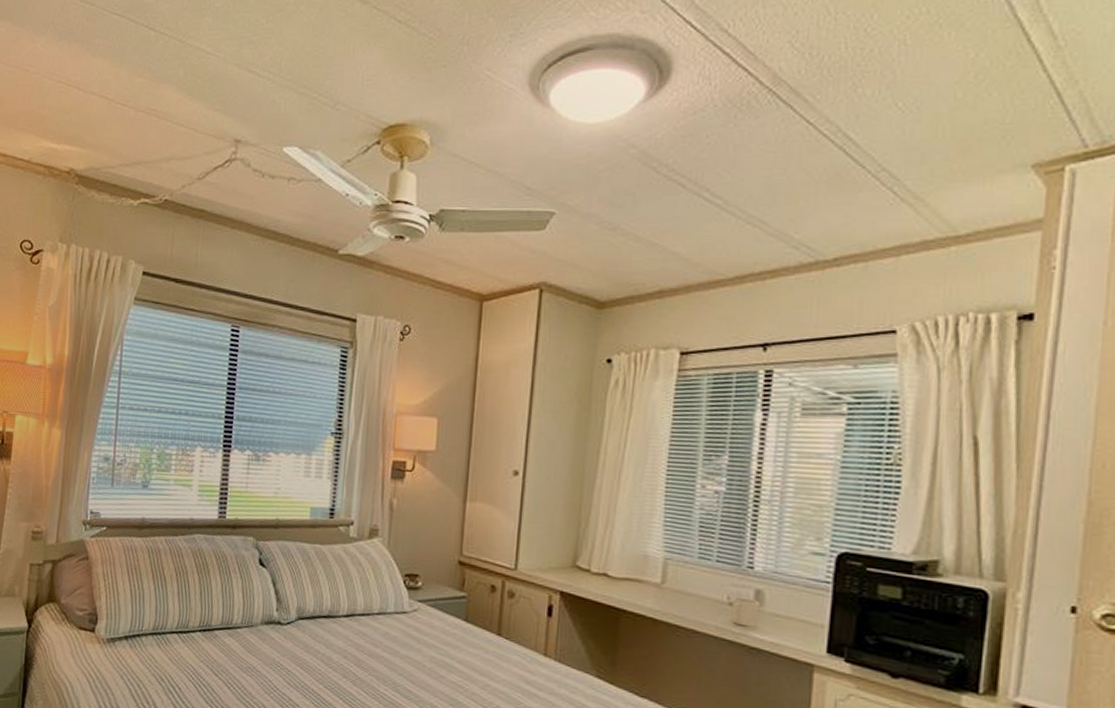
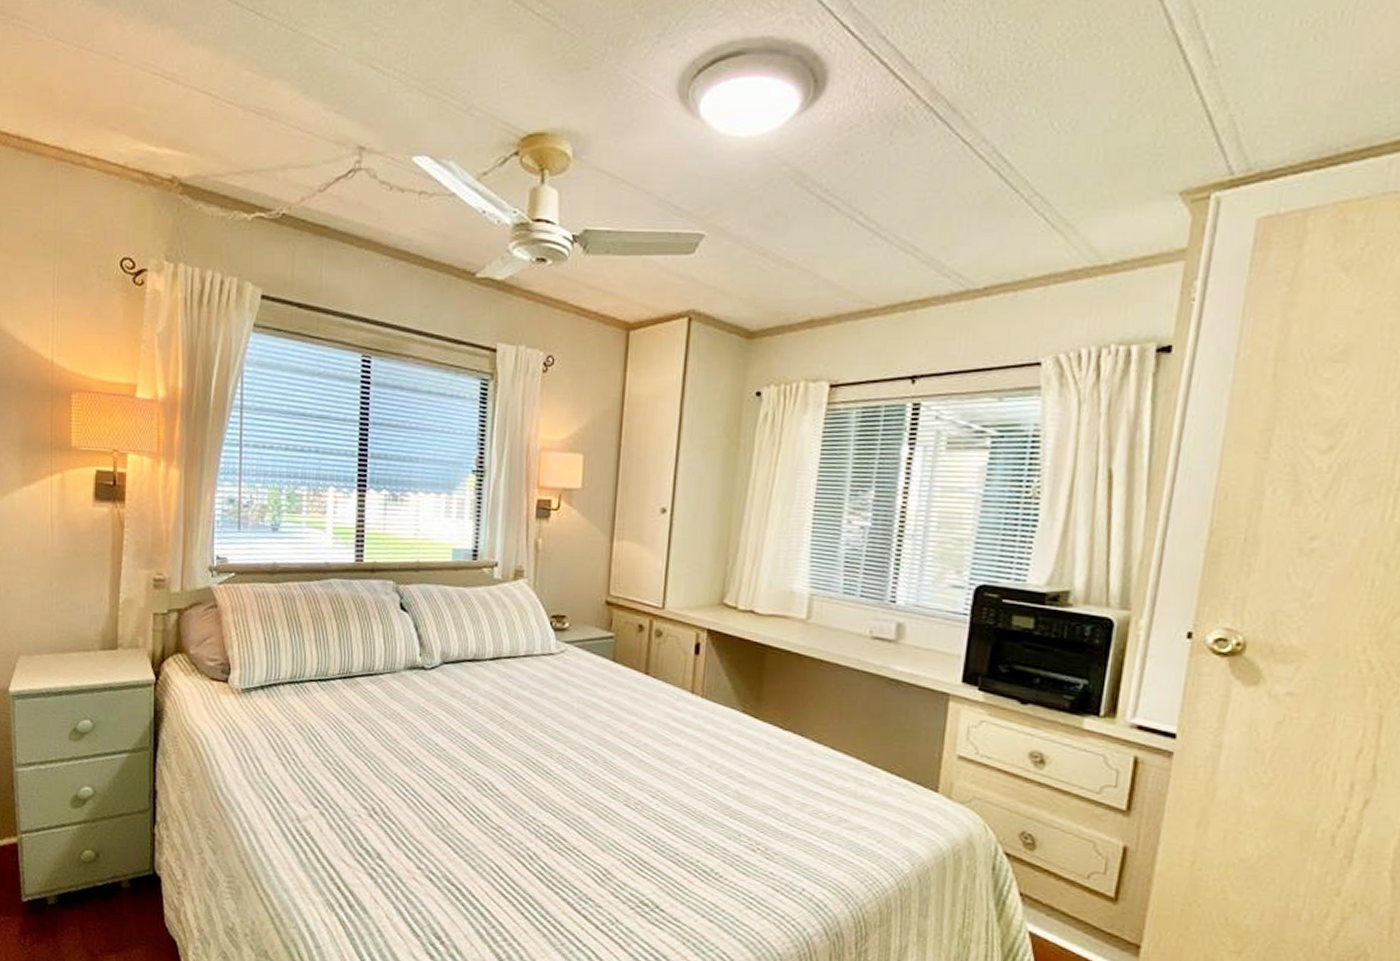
mug: present [731,596,760,628] -> none [872,630,901,660]

